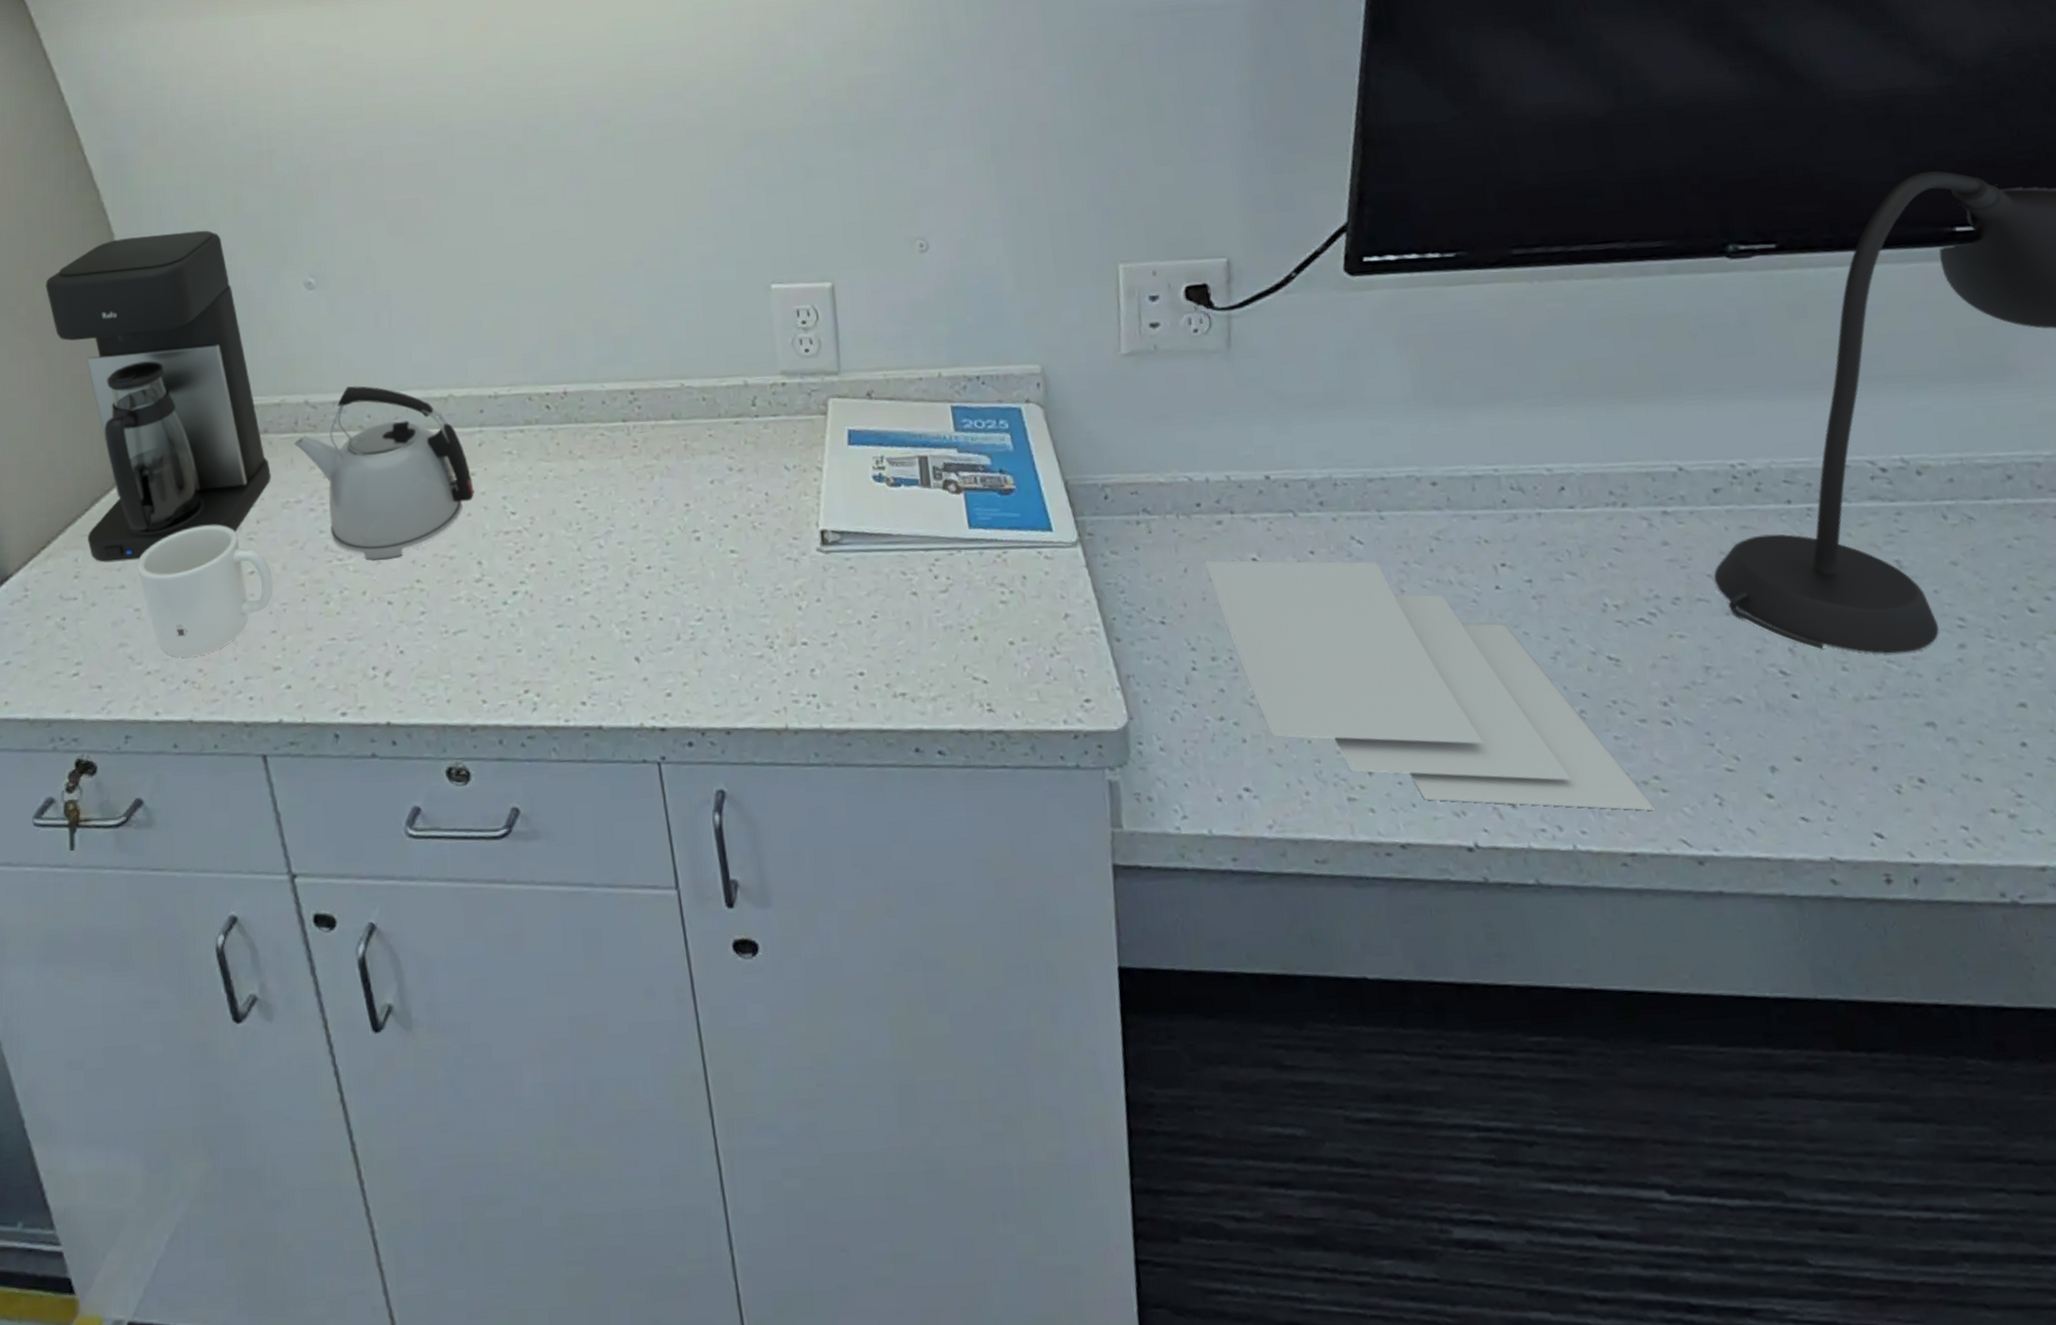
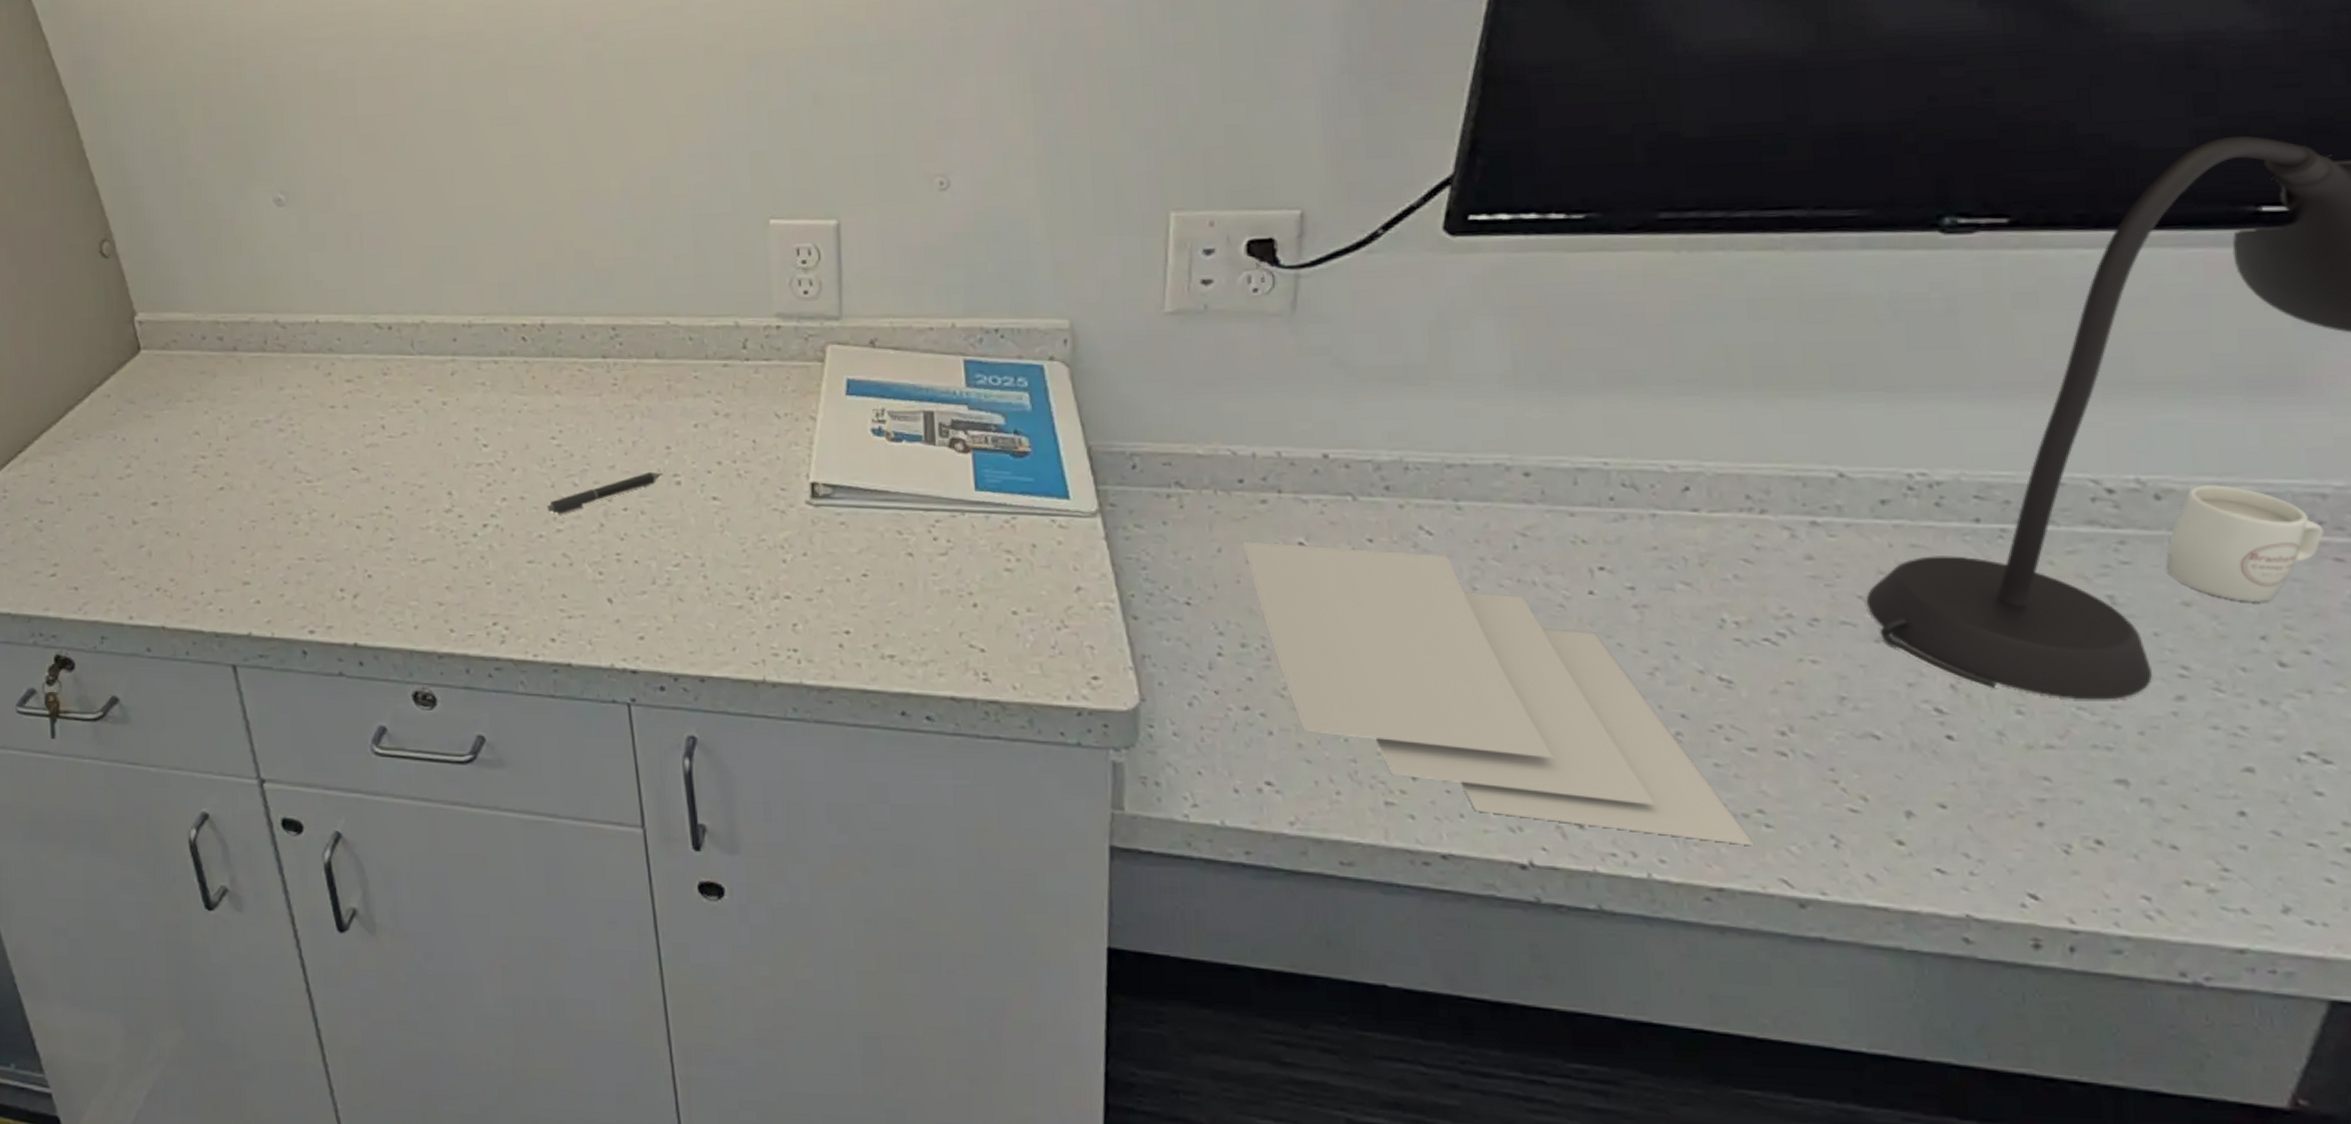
coffee maker: present [45,230,271,563] -> none [17,140,240,470]
mug: present [136,524,273,658] -> none [109,439,243,566]
kettle: present [294,386,474,559] -> none [263,307,446,484]
pen: none [574,529,684,578] -> present [547,471,663,515]
mug: none [1932,459,2044,559] -> present [2165,485,2324,602]

